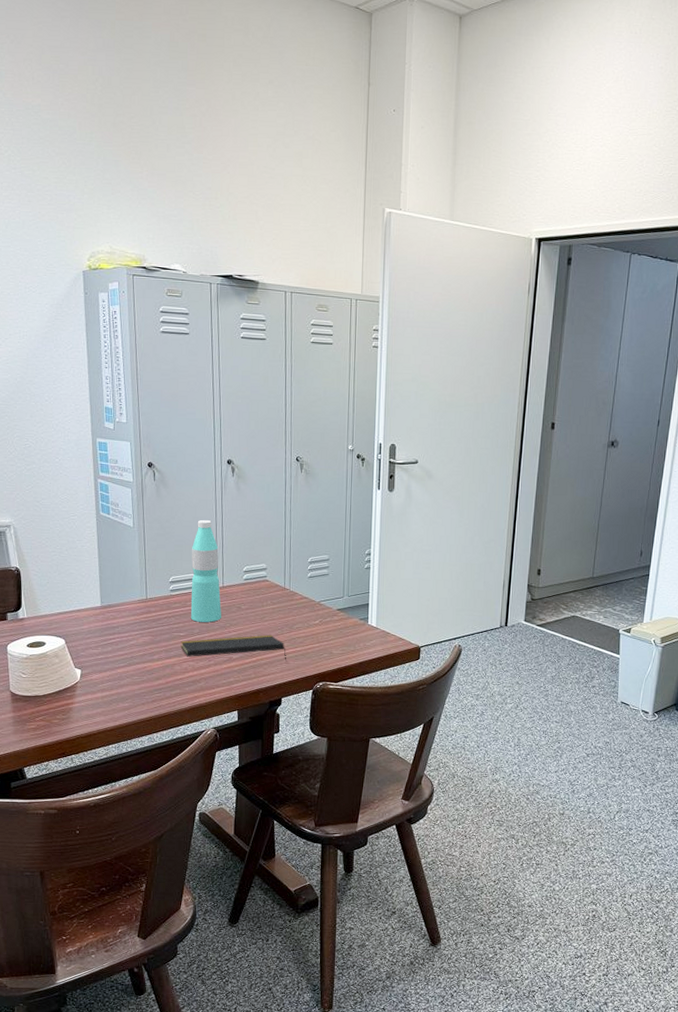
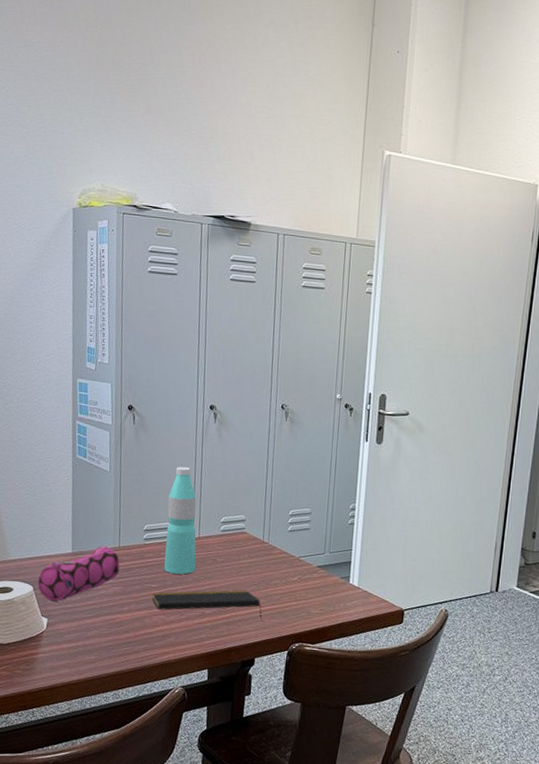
pencil case: none [69,598,148,653] -> present [37,546,120,602]

